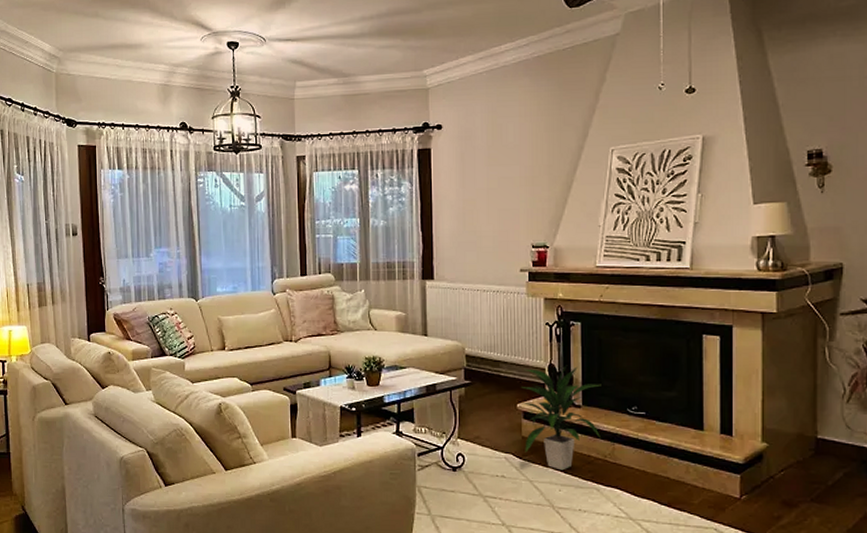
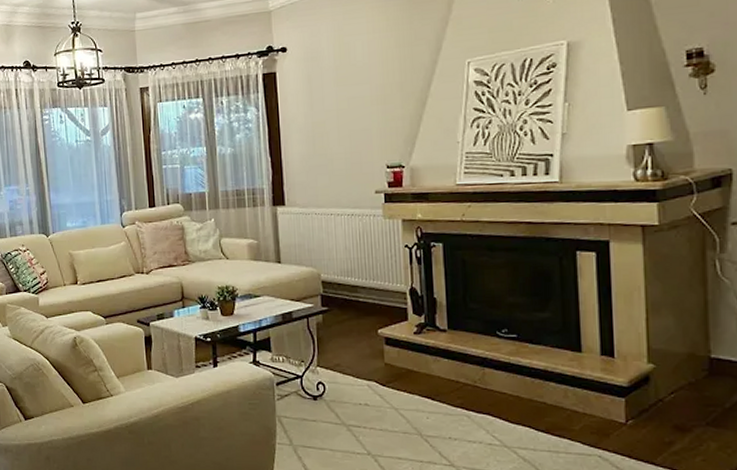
indoor plant: present [521,366,602,471] -> none [382,289,469,397]

